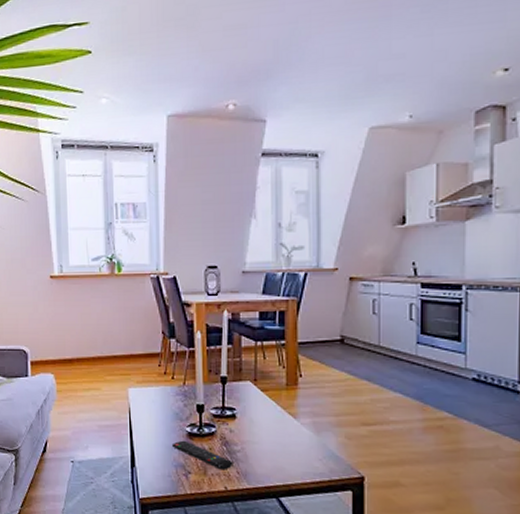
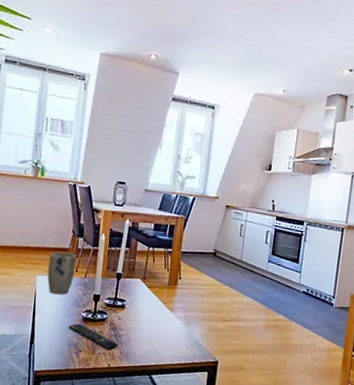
plant pot: none [139,358,171,408] -> present [47,251,77,295]

